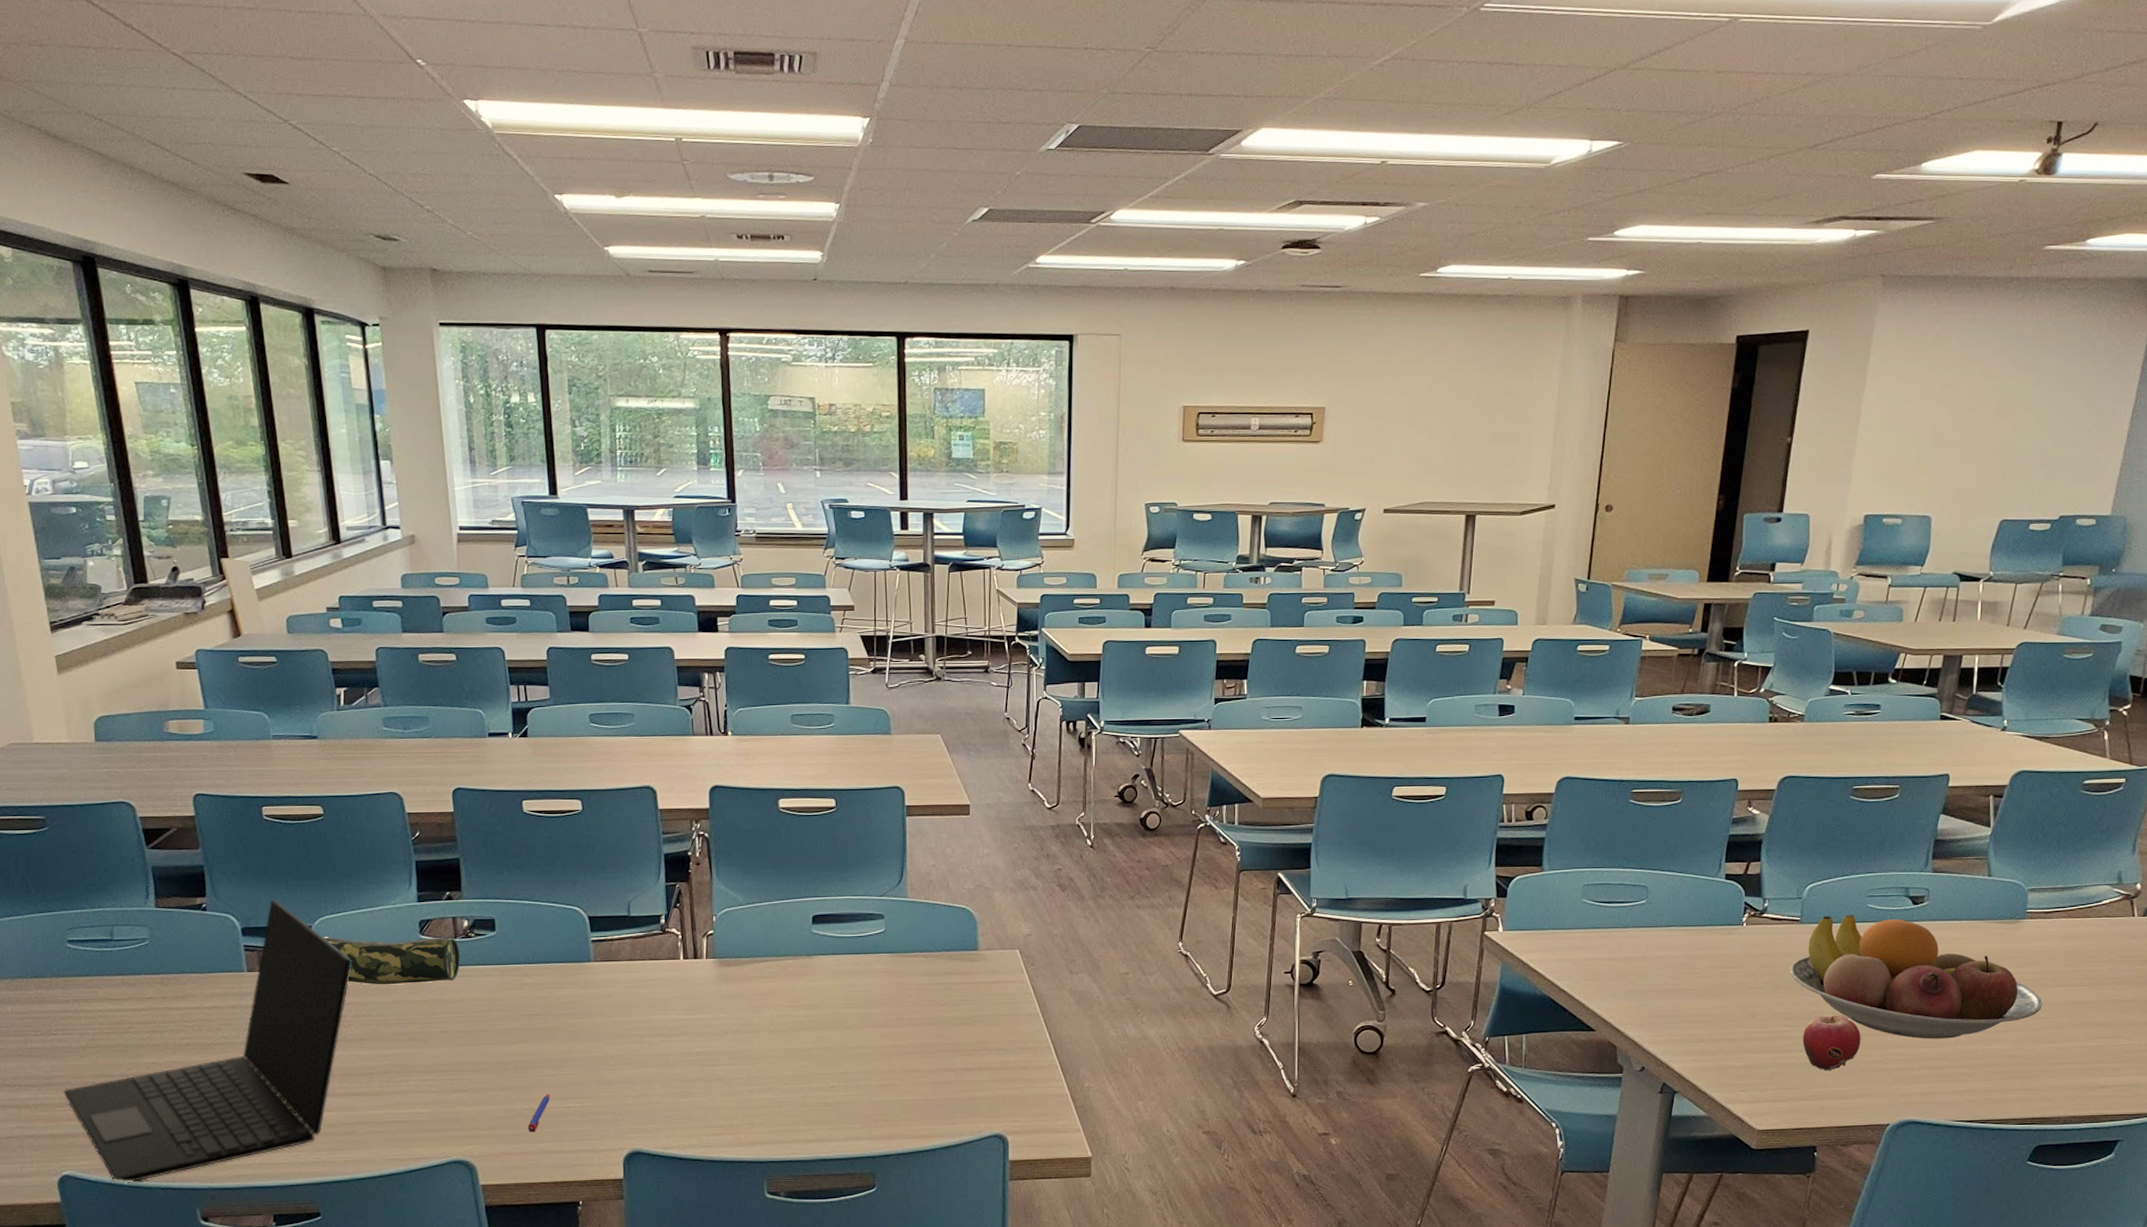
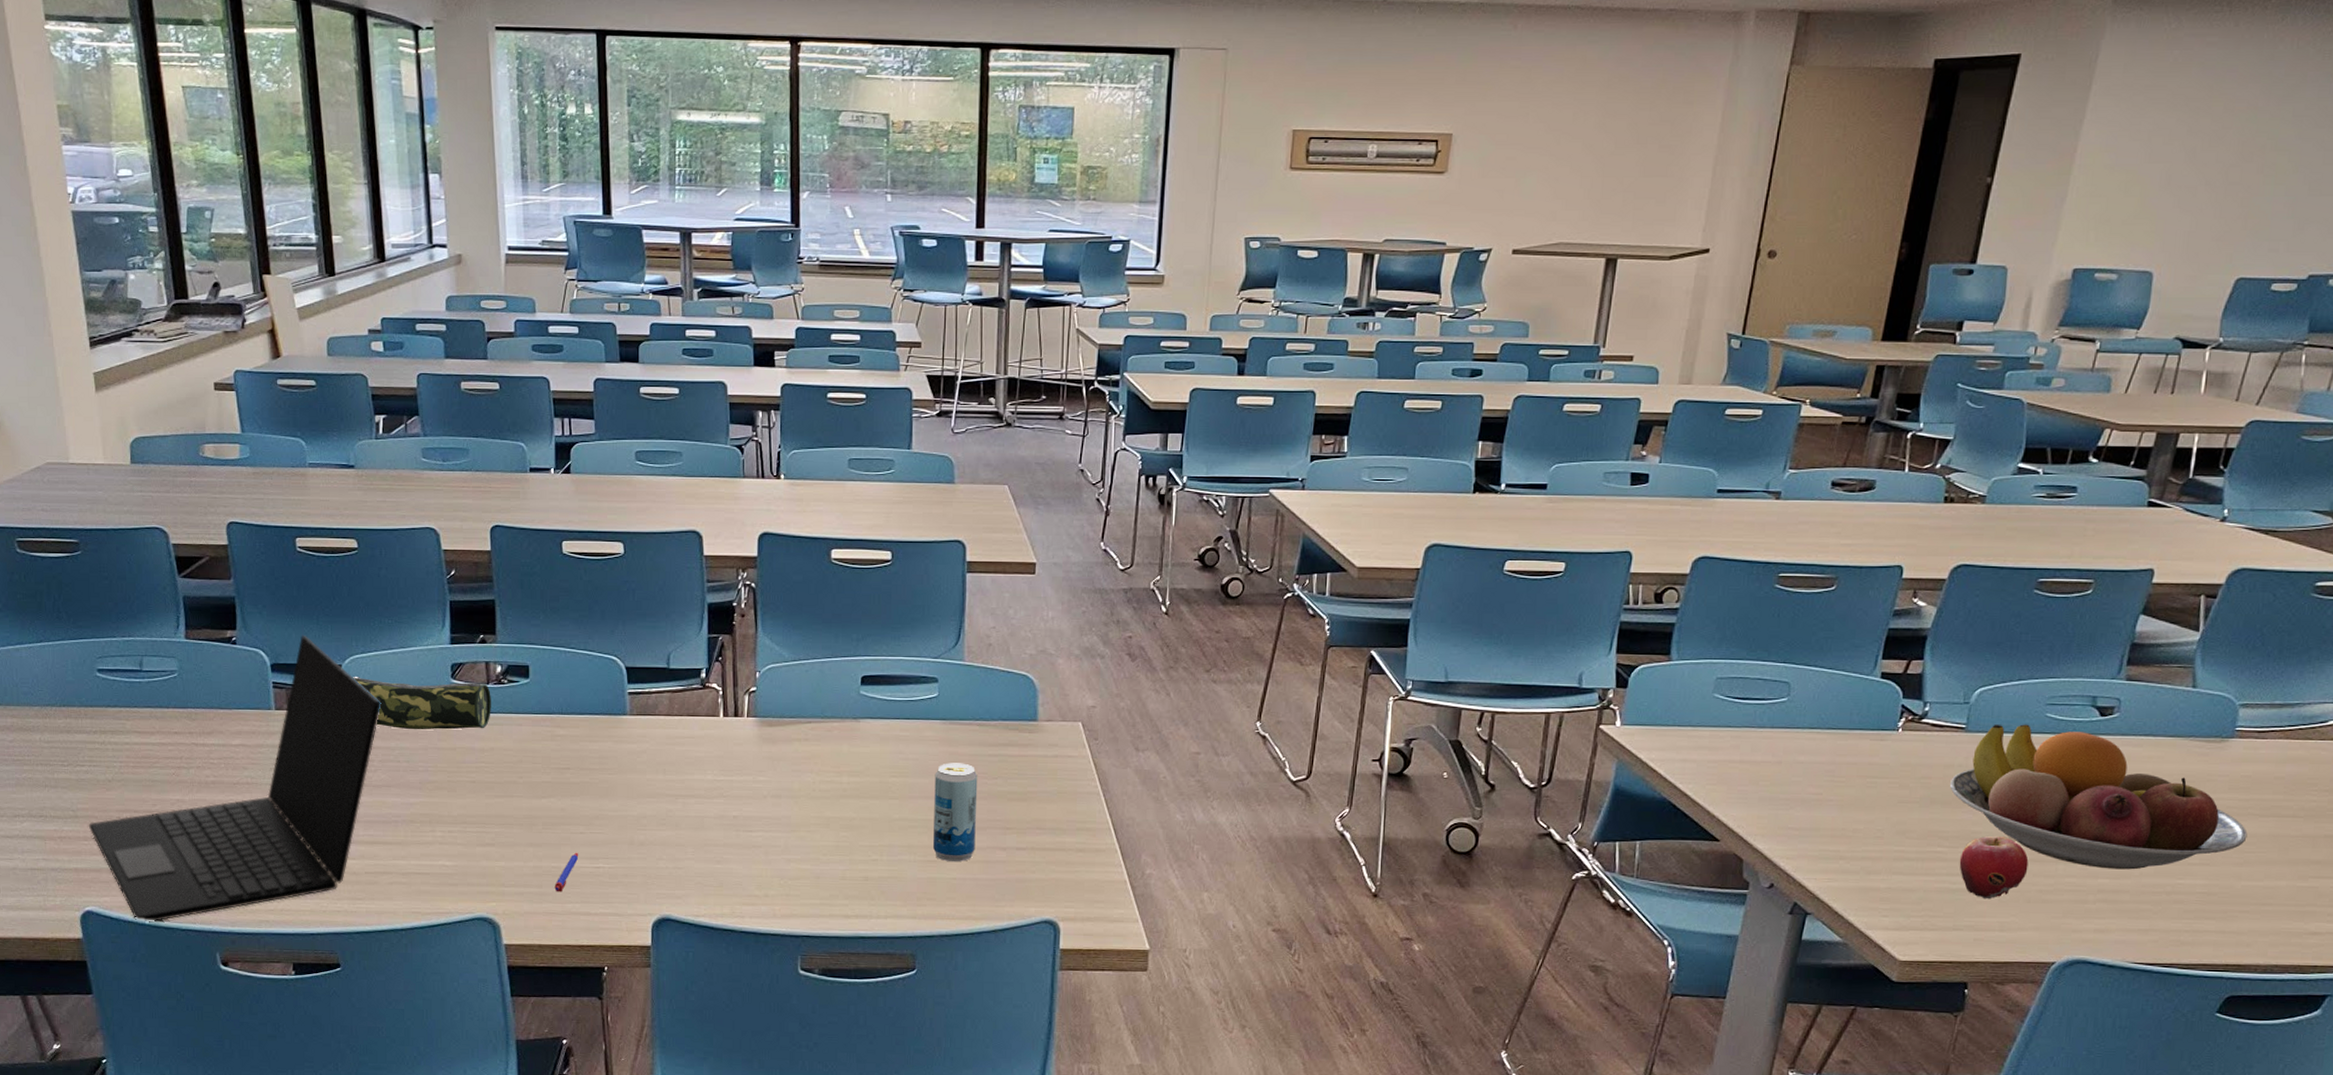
beverage can: none [885,992,926,1085] -> present [933,763,978,862]

